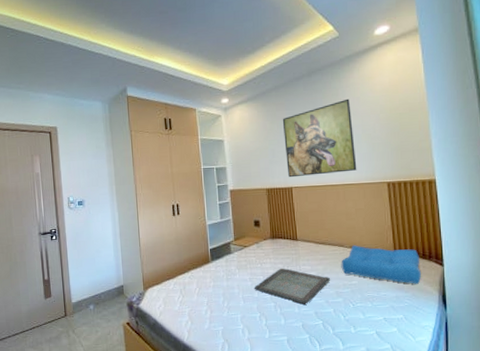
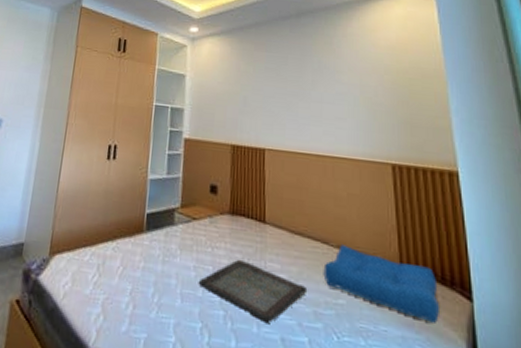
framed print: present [282,98,357,178] -> none [260,50,352,142]

